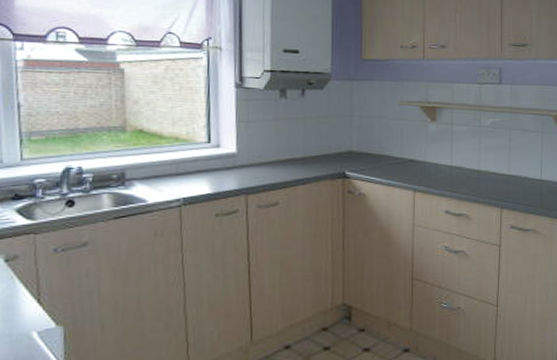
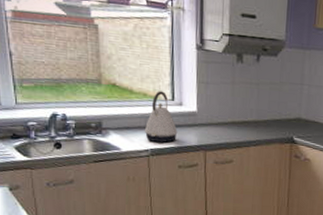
kettle: none [175,133,215,189] -> present [144,91,178,143]

